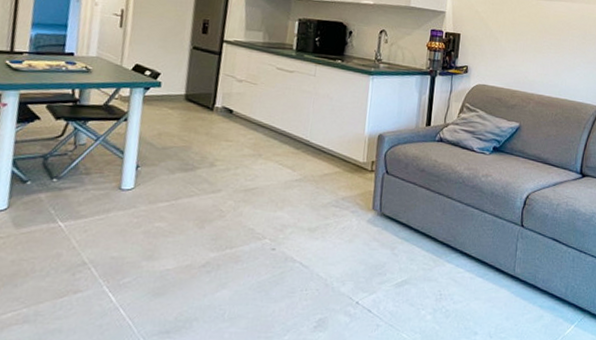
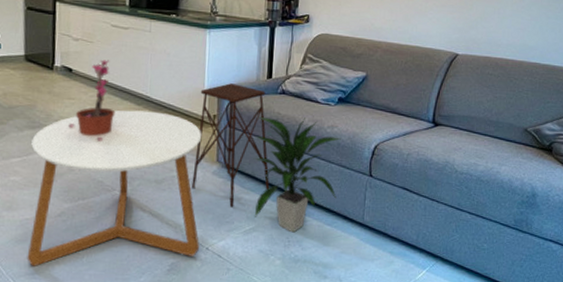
coffee table: none [162,153,359,324] -> present [27,110,202,266]
potted plant: none [223,102,273,186] -> present [68,60,116,141]
side table: none [345,130,424,258] -> present [192,83,270,207]
indoor plant: none [406,165,495,285] -> present [254,117,341,233]

